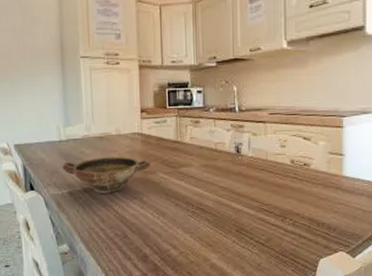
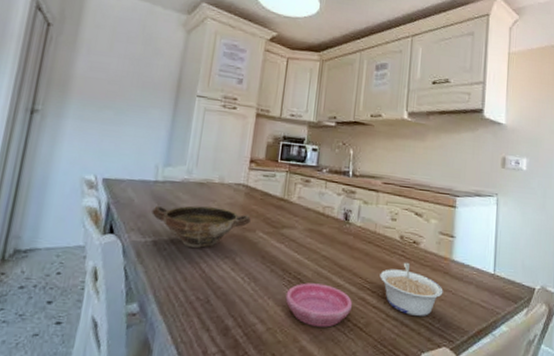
saucer: none [192,211,252,247] -> present [285,283,352,328]
legume: none [275,183,336,229] -> present [380,262,443,317]

